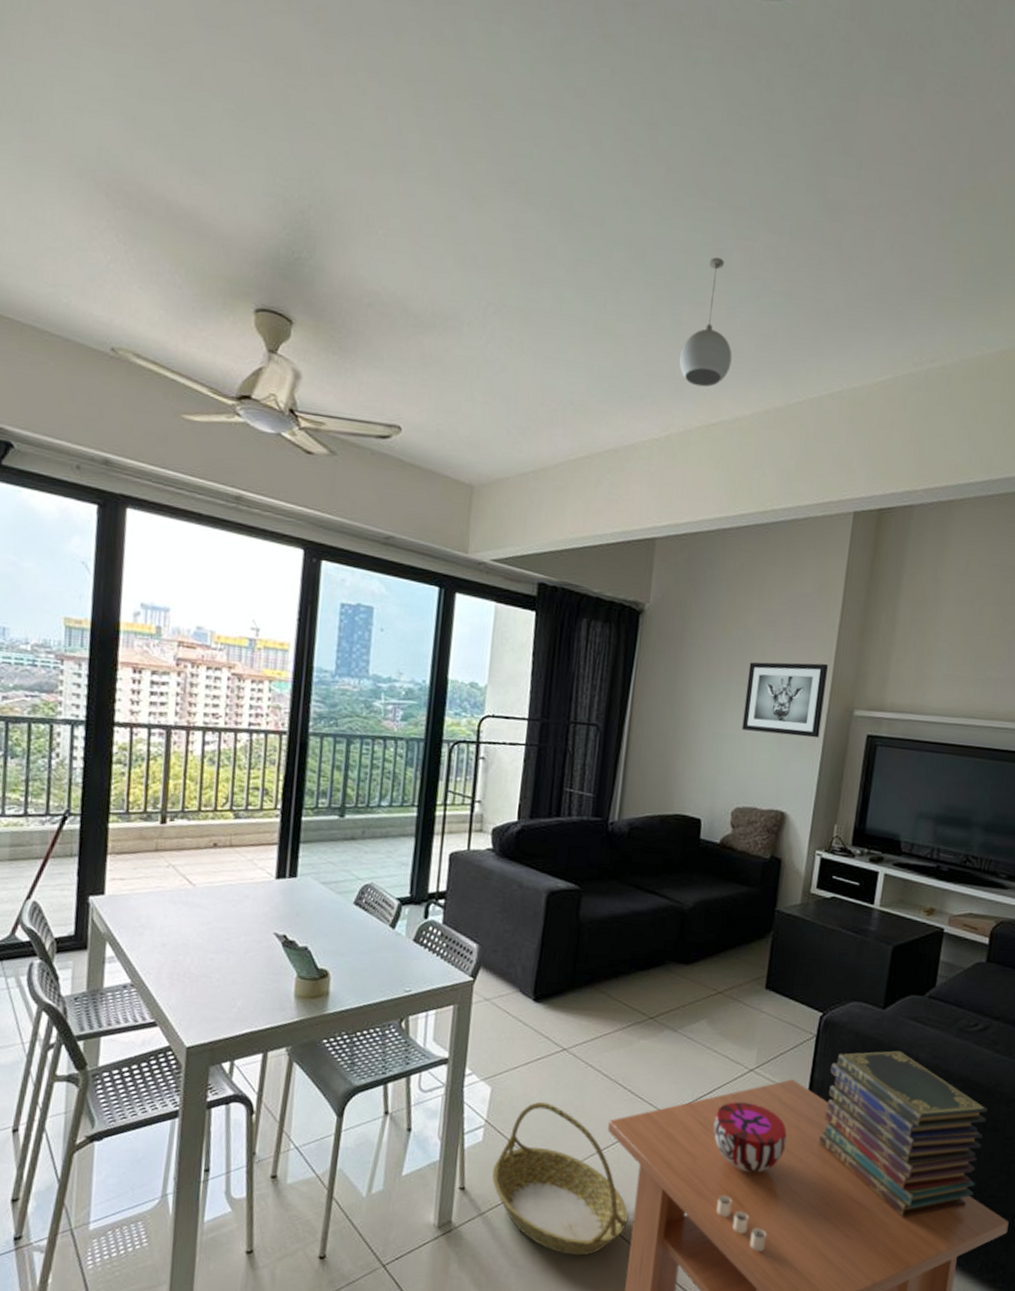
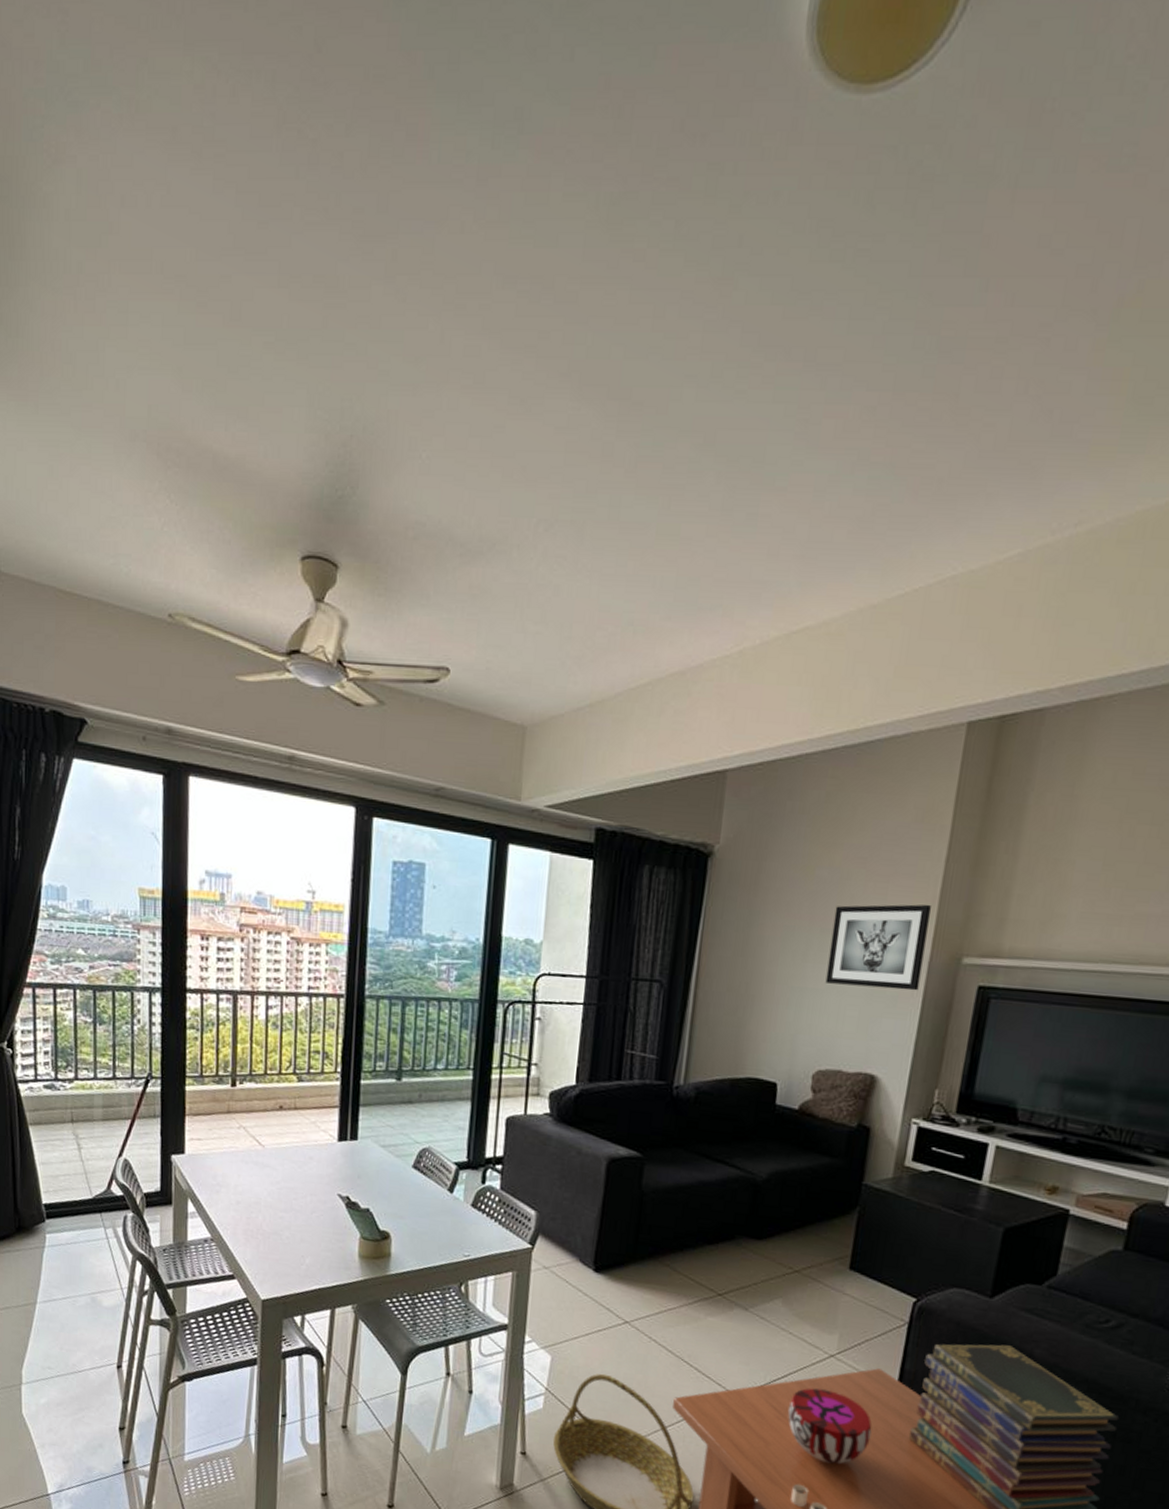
pendant light: present [679,257,732,387] -> none [755,430,819,589]

